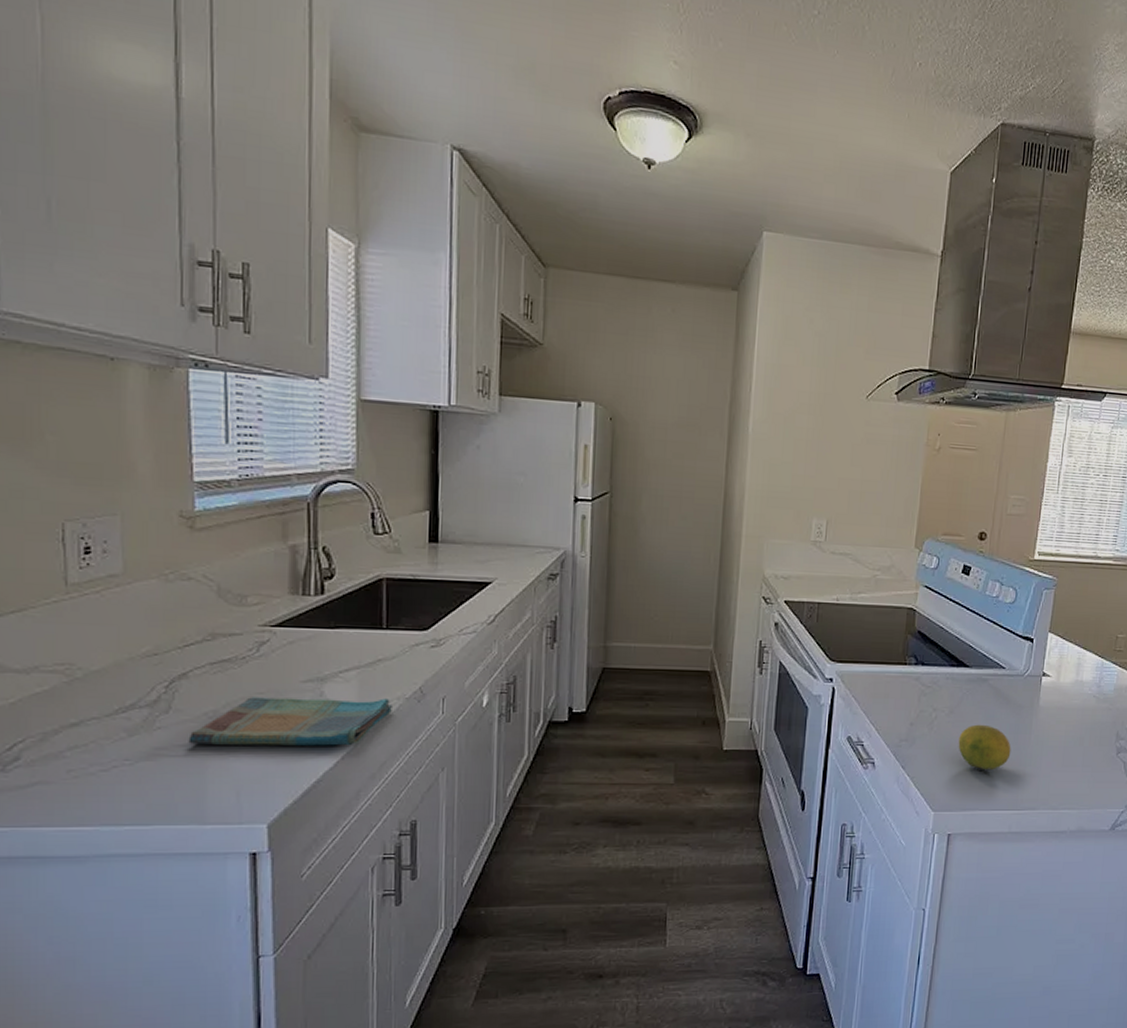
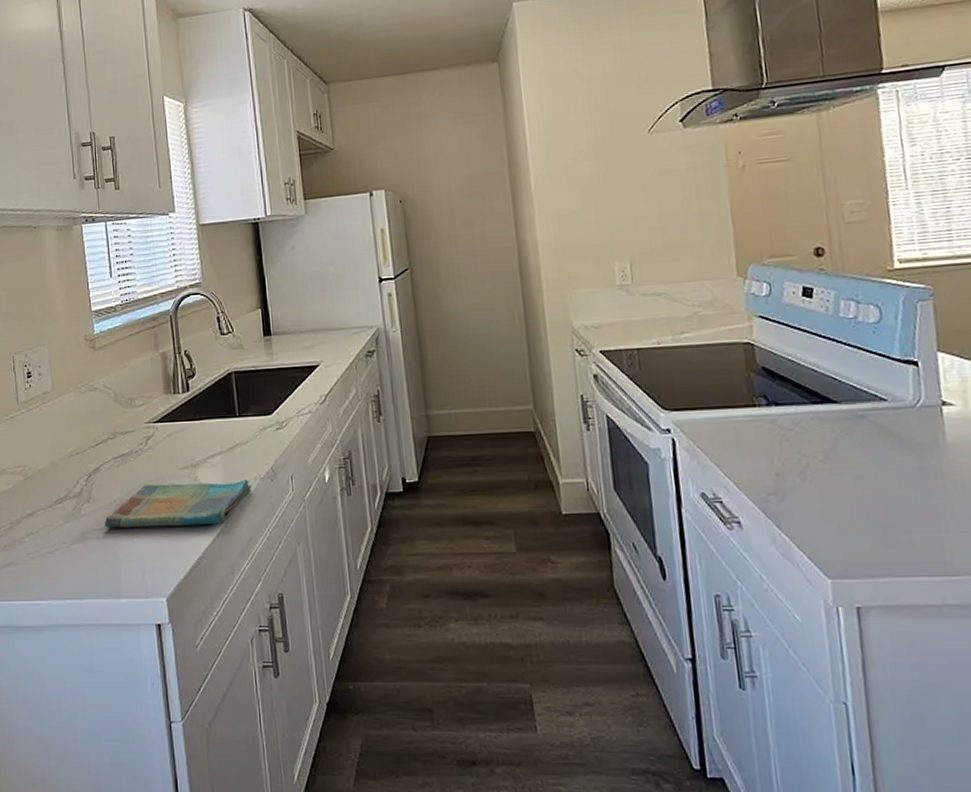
fruit: present [958,724,1011,769] -> none [843,470,921,525]

